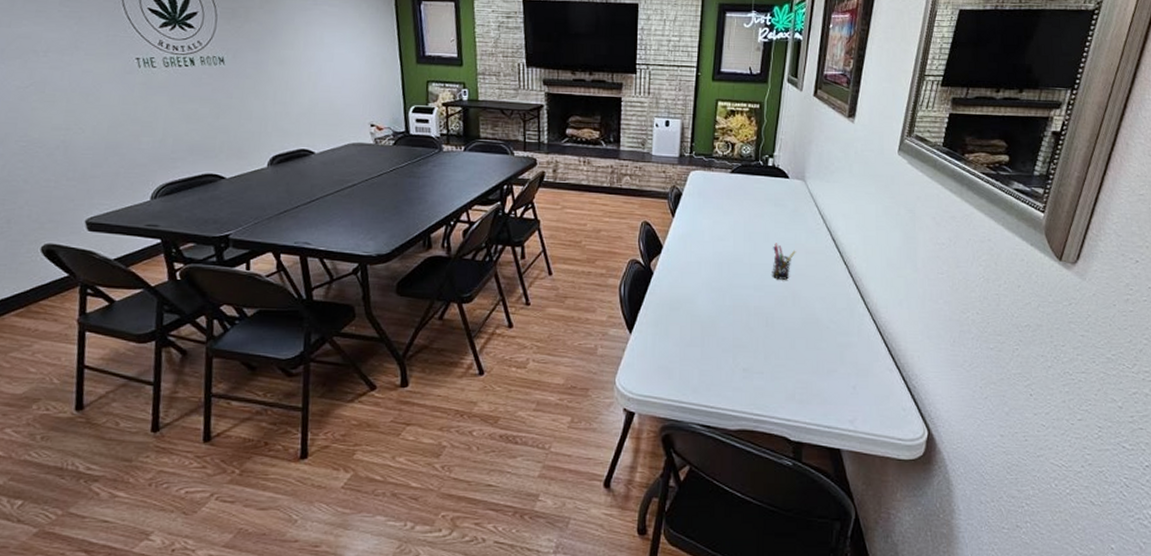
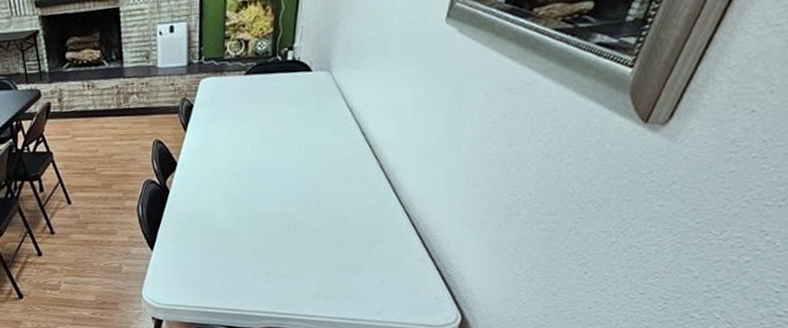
pen holder: present [772,243,796,280] -> none [294,145,320,183]

